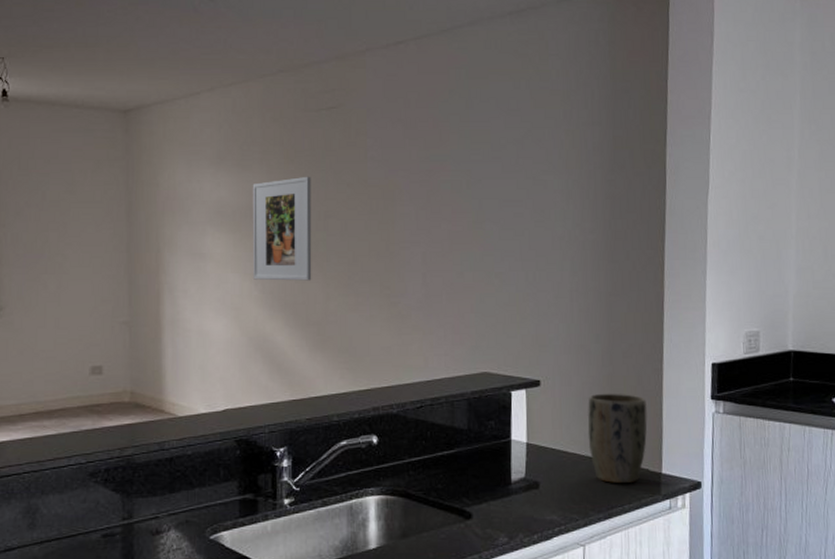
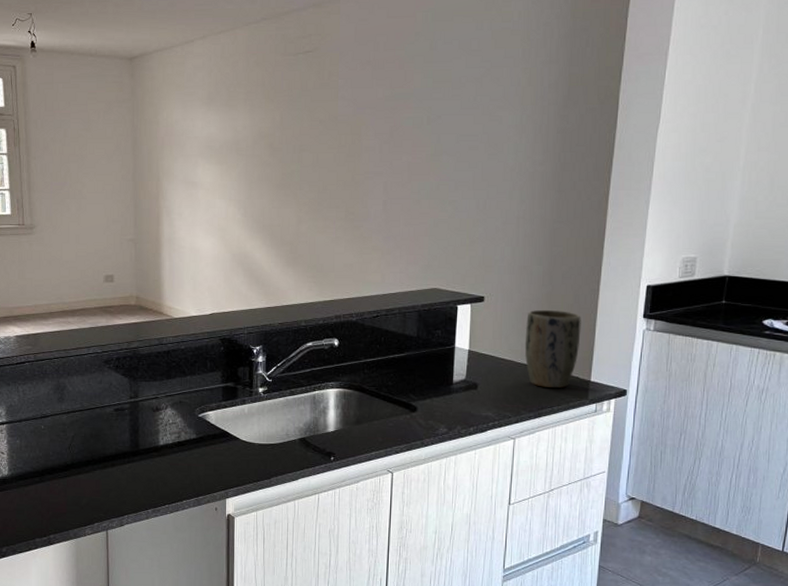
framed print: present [252,176,312,281] -> none [236,114,288,206]

